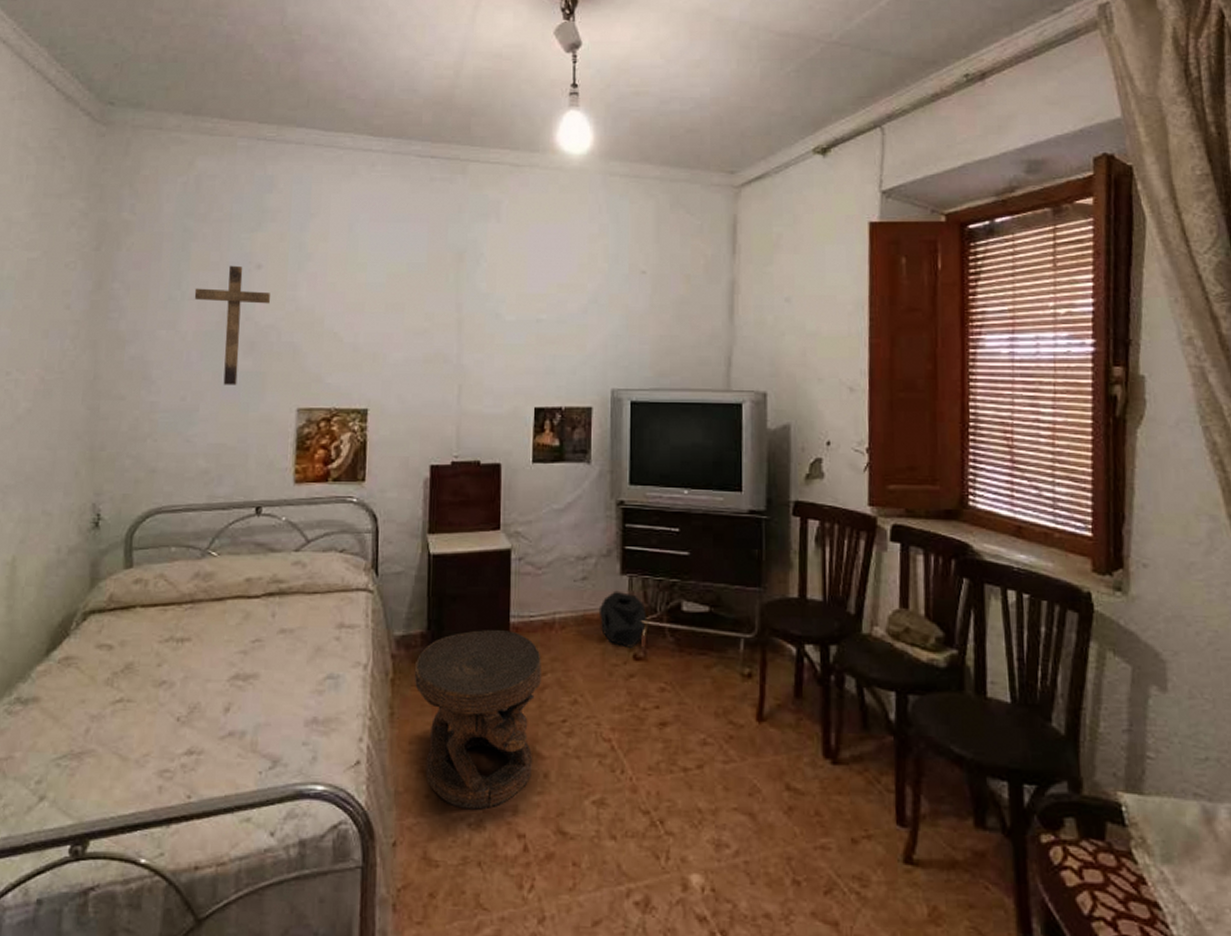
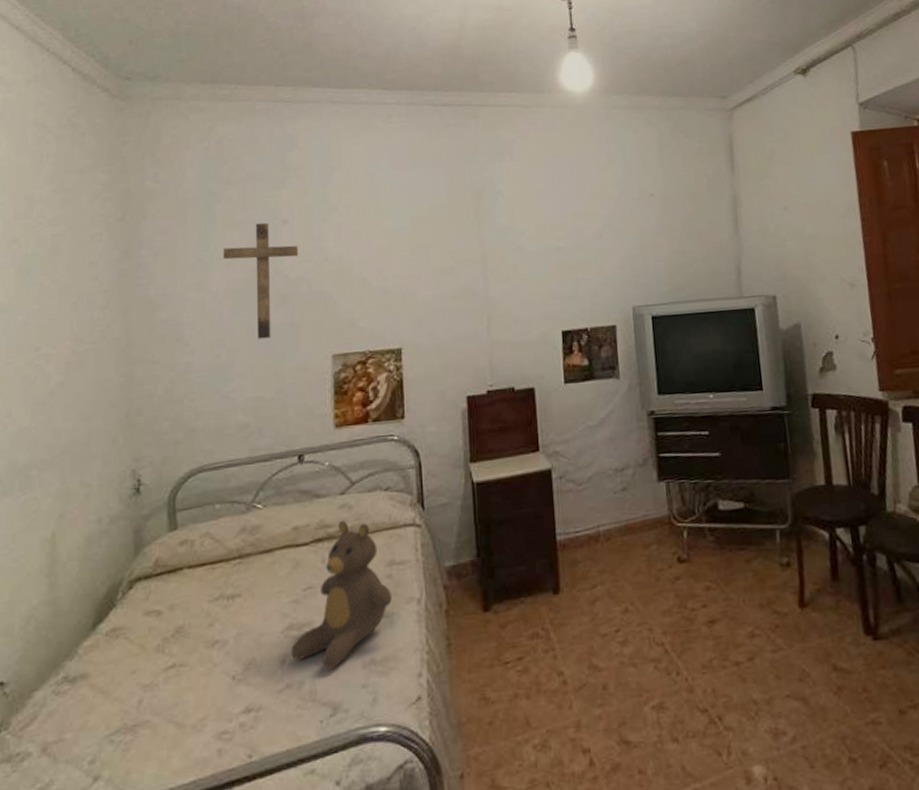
teddy bear: none [235,577,339,723] -> present [290,520,392,670]
side table: present [414,630,541,810] -> none [467,548,592,732]
speaker: present [598,590,649,648] -> none [640,497,690,552]

